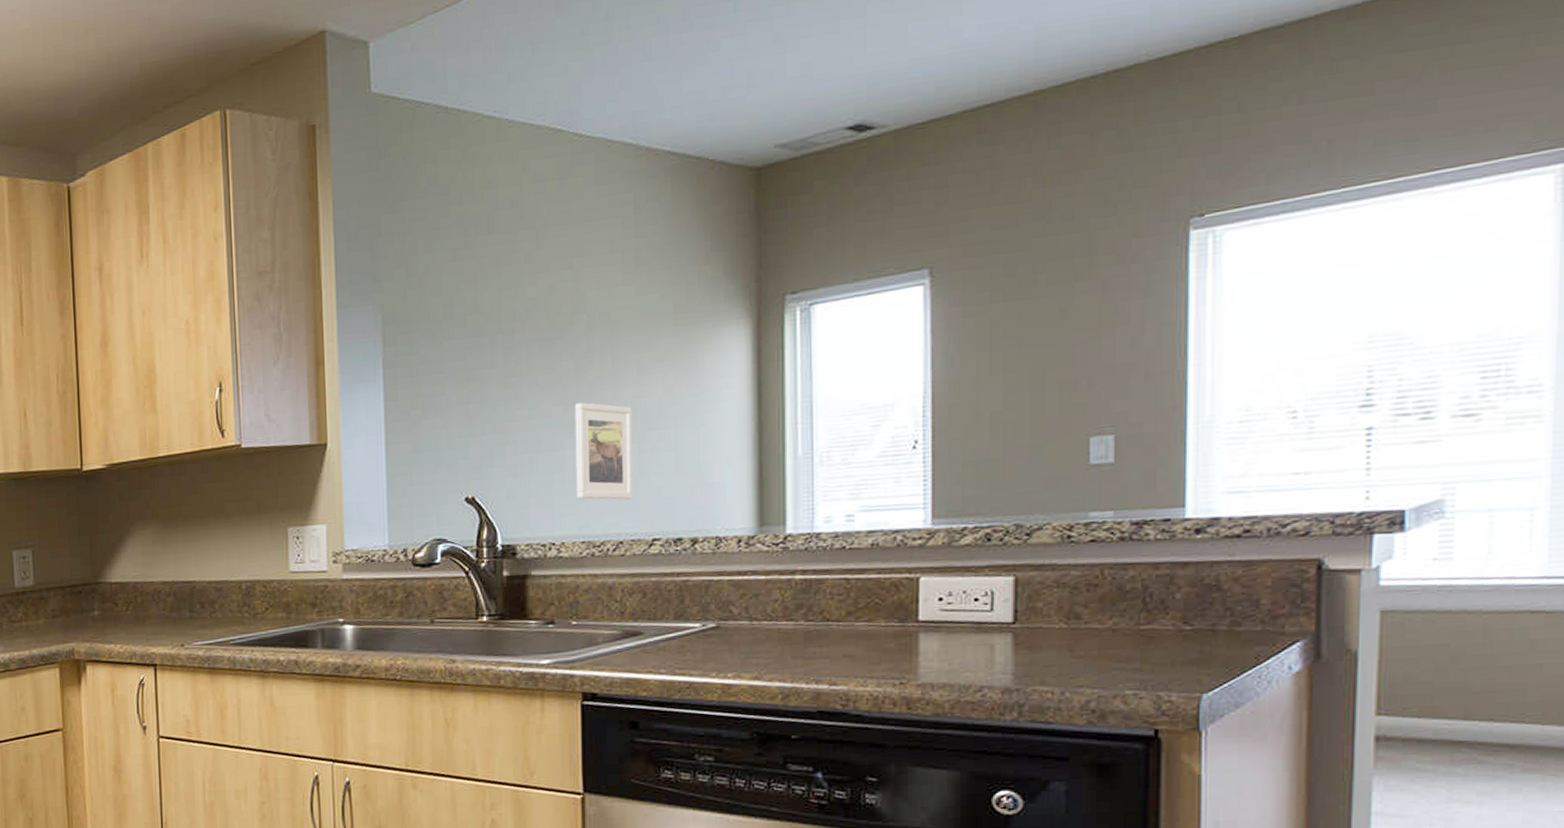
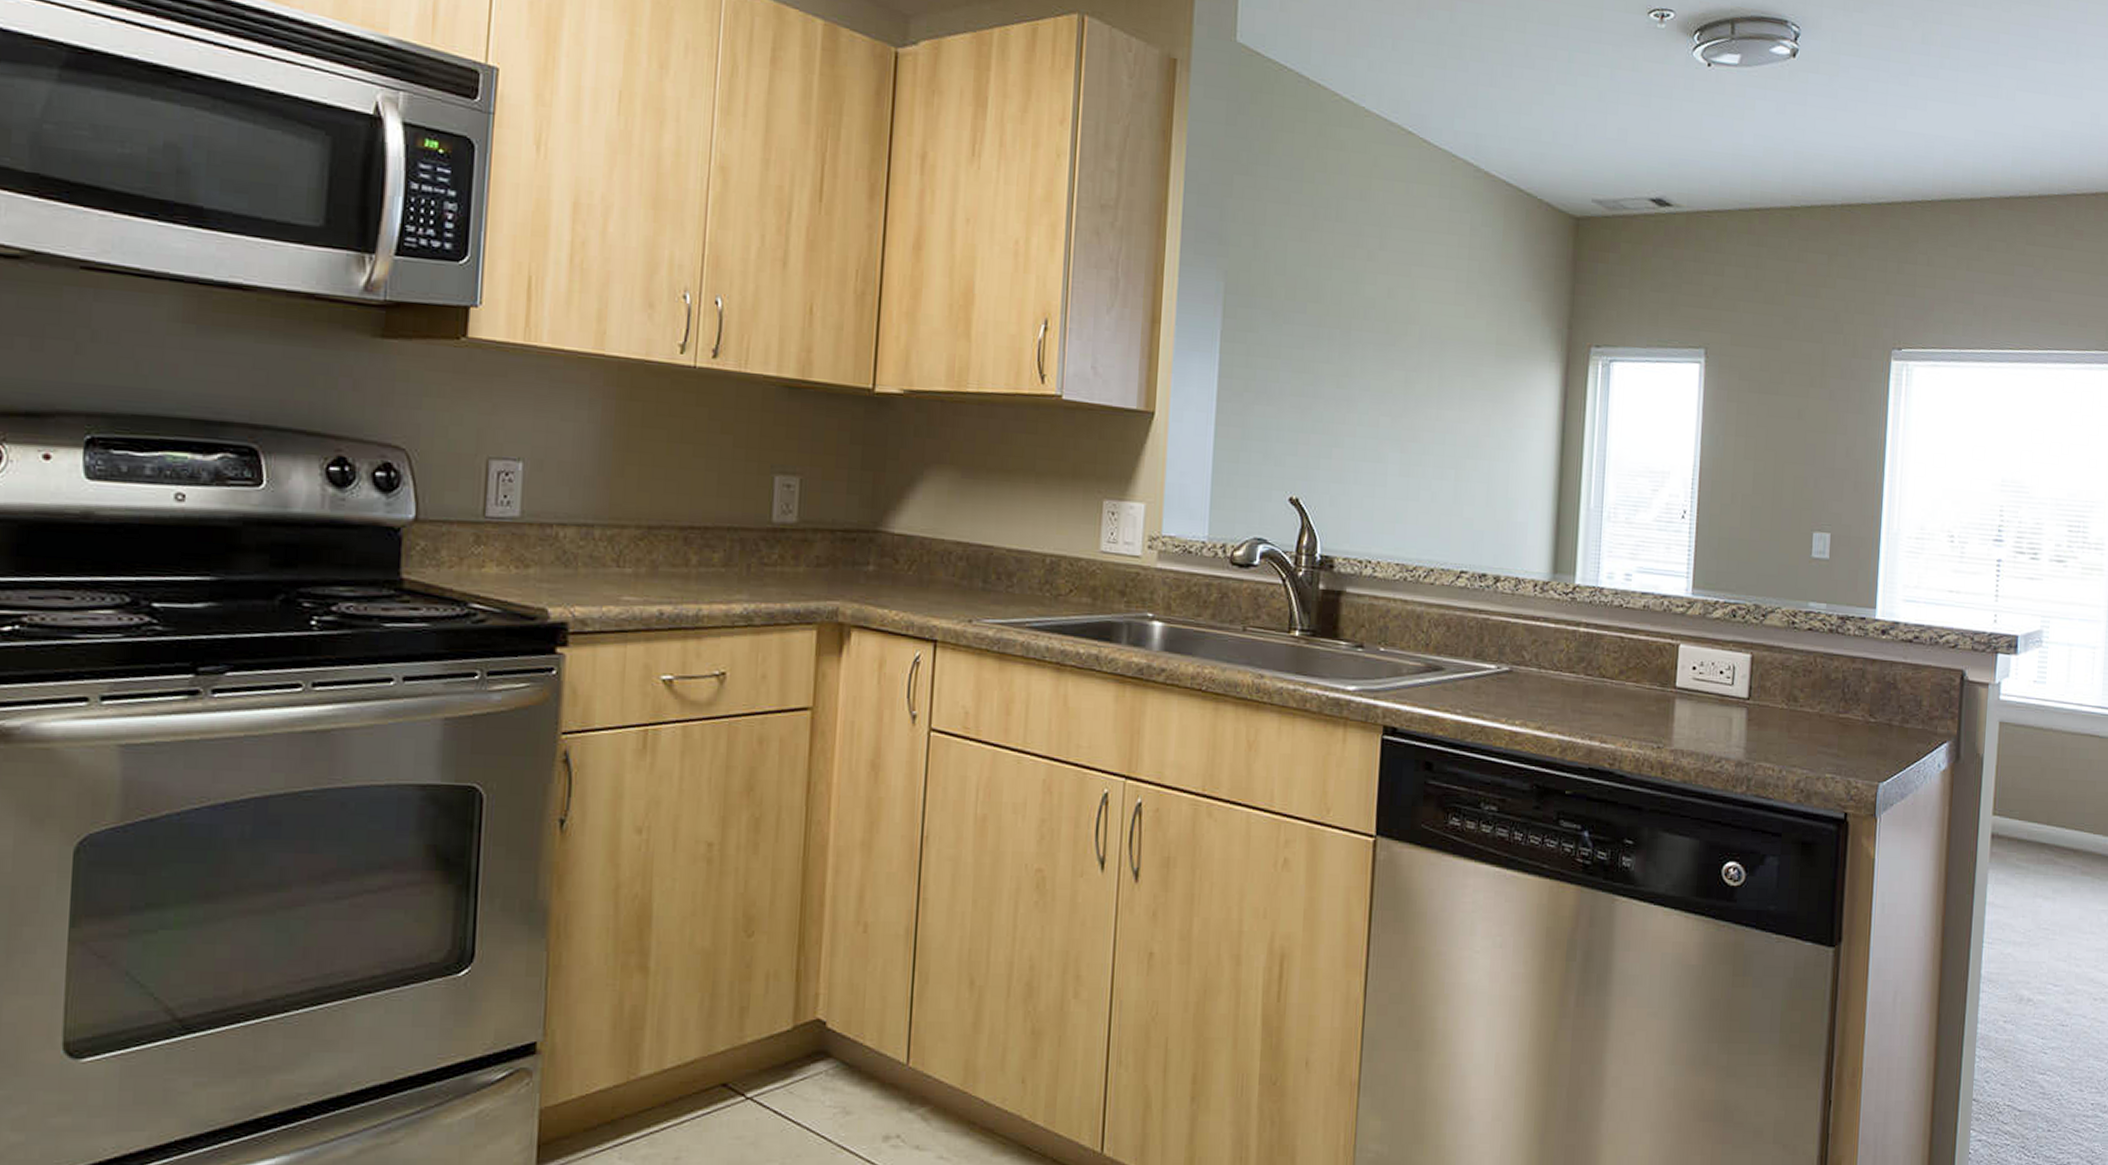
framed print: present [574,402,633,500] -> none [1395,417,1453,526]

